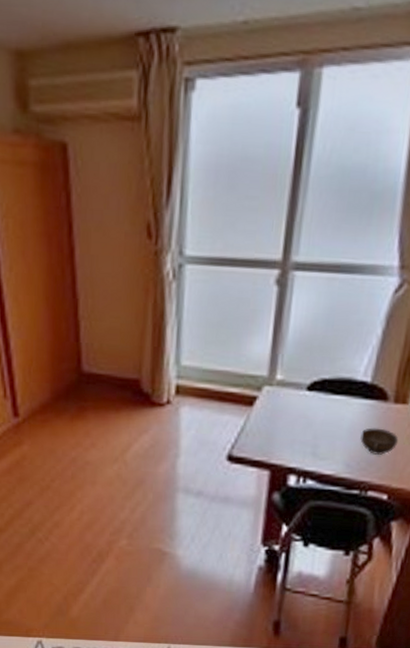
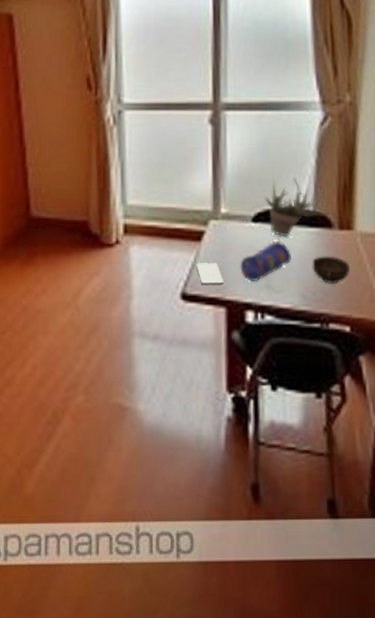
smartphone: none [245,427,271,450] -> present [196,263,224,286]
pencil case: none [288,411,343,448] -> present [240,241,292,281]
succulent plant: none [323,348,388,408] -> present [264,178,330,237]

